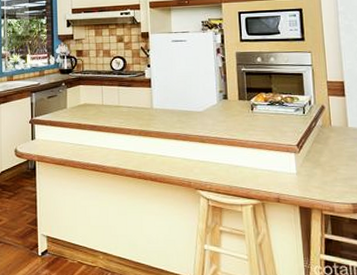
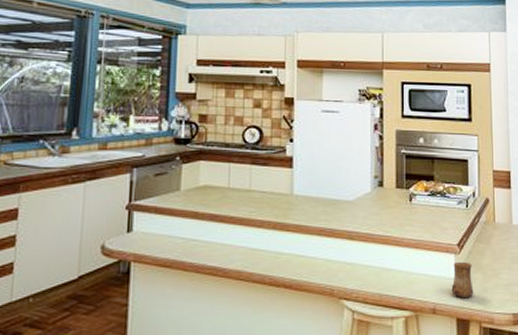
cup: none [293,159,314,190] -> present [451,261,474,299]

